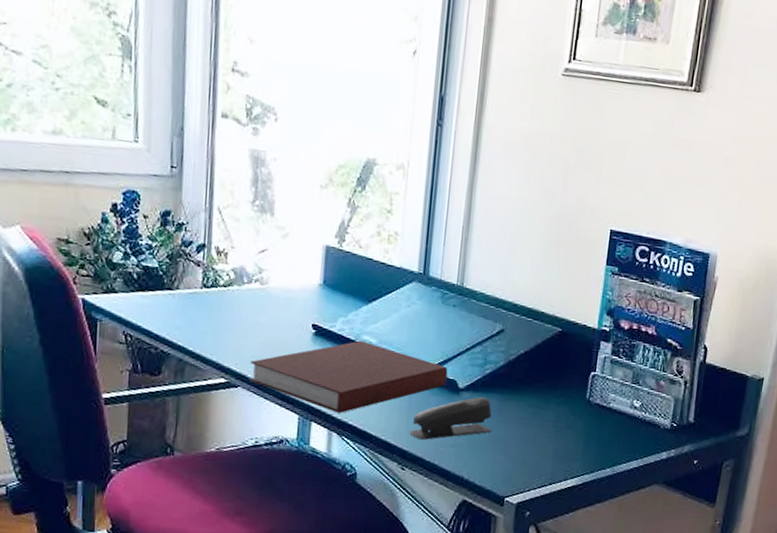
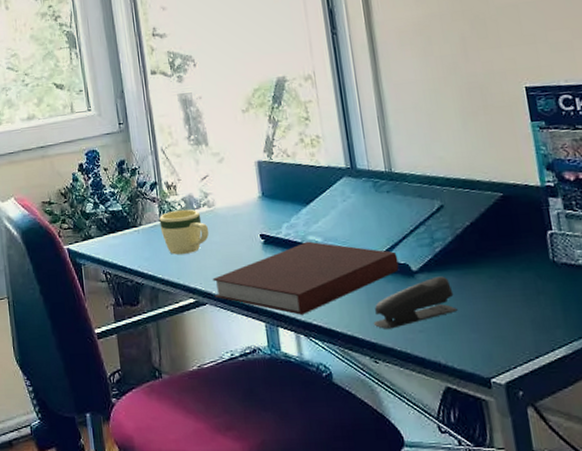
mug: none [200,280,257,331] -> present [159,209,209,255]

